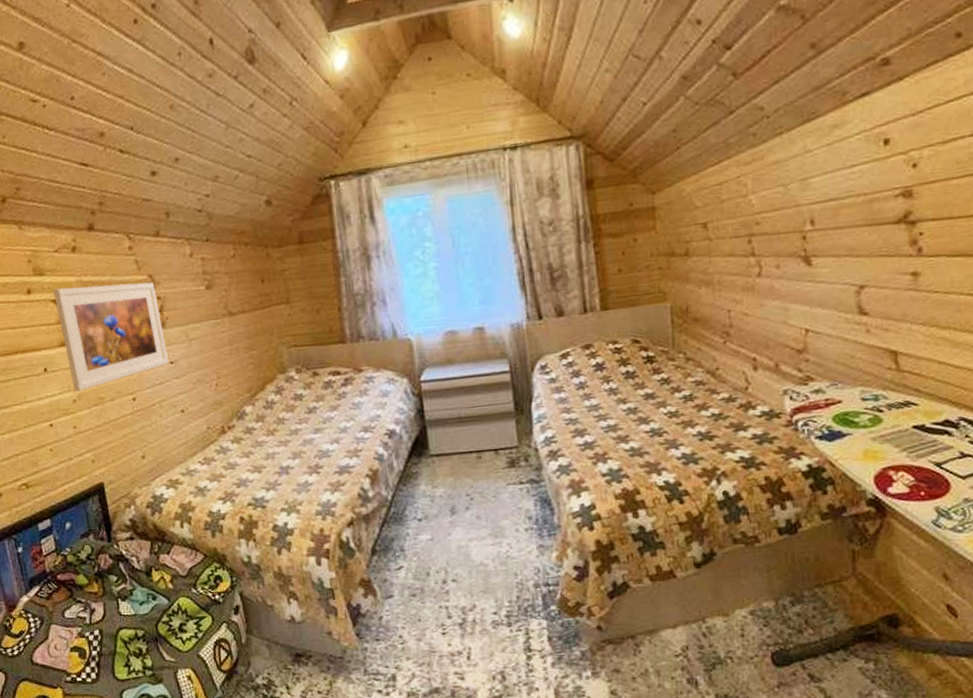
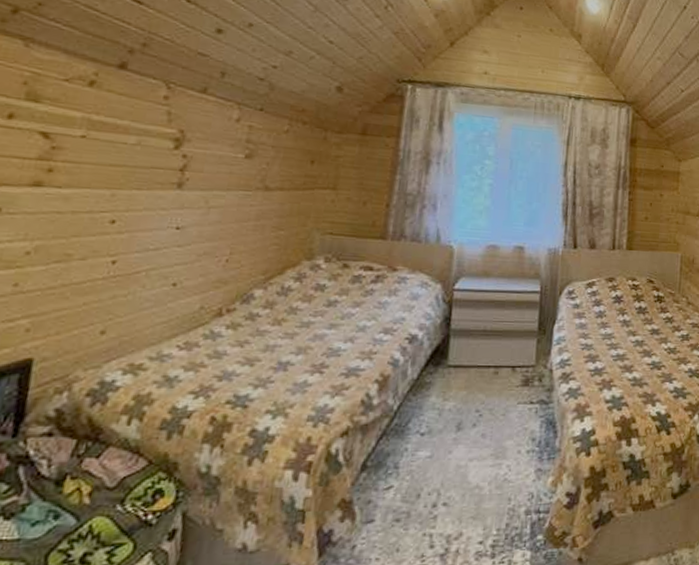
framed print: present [53,282,169,392] -> none [32,120,184,243]

